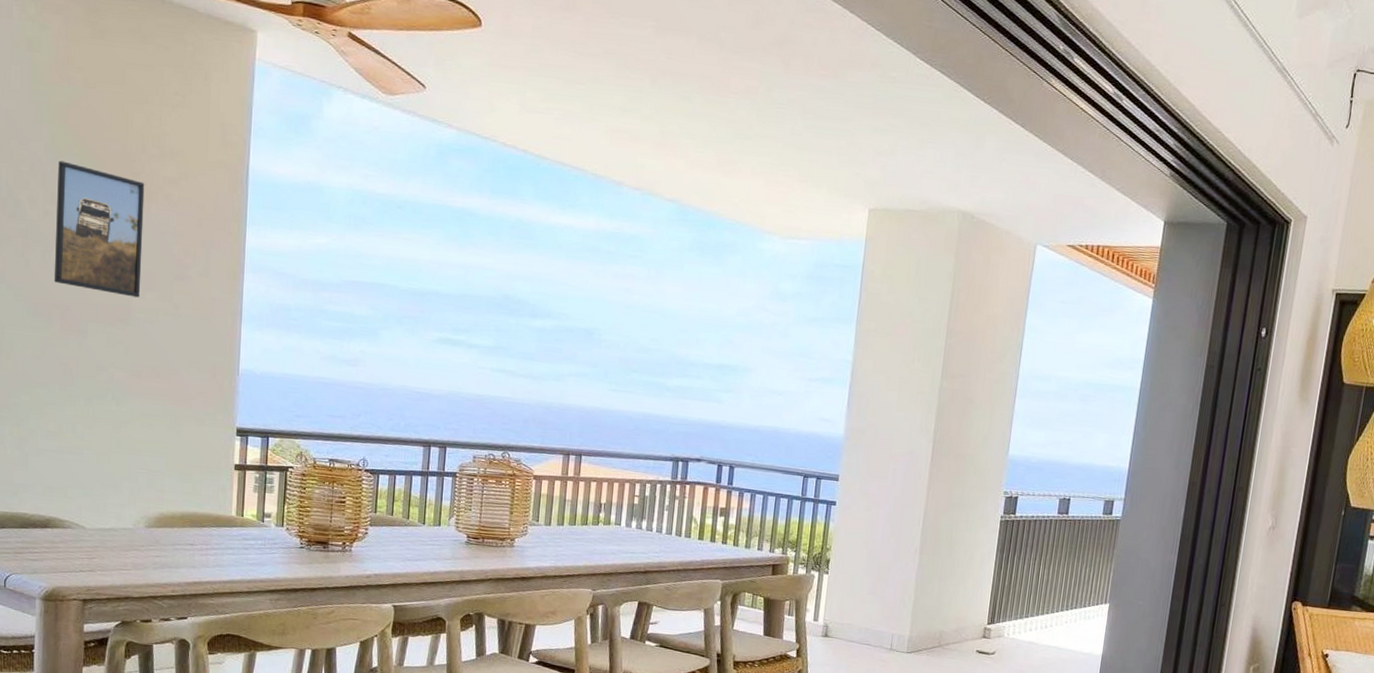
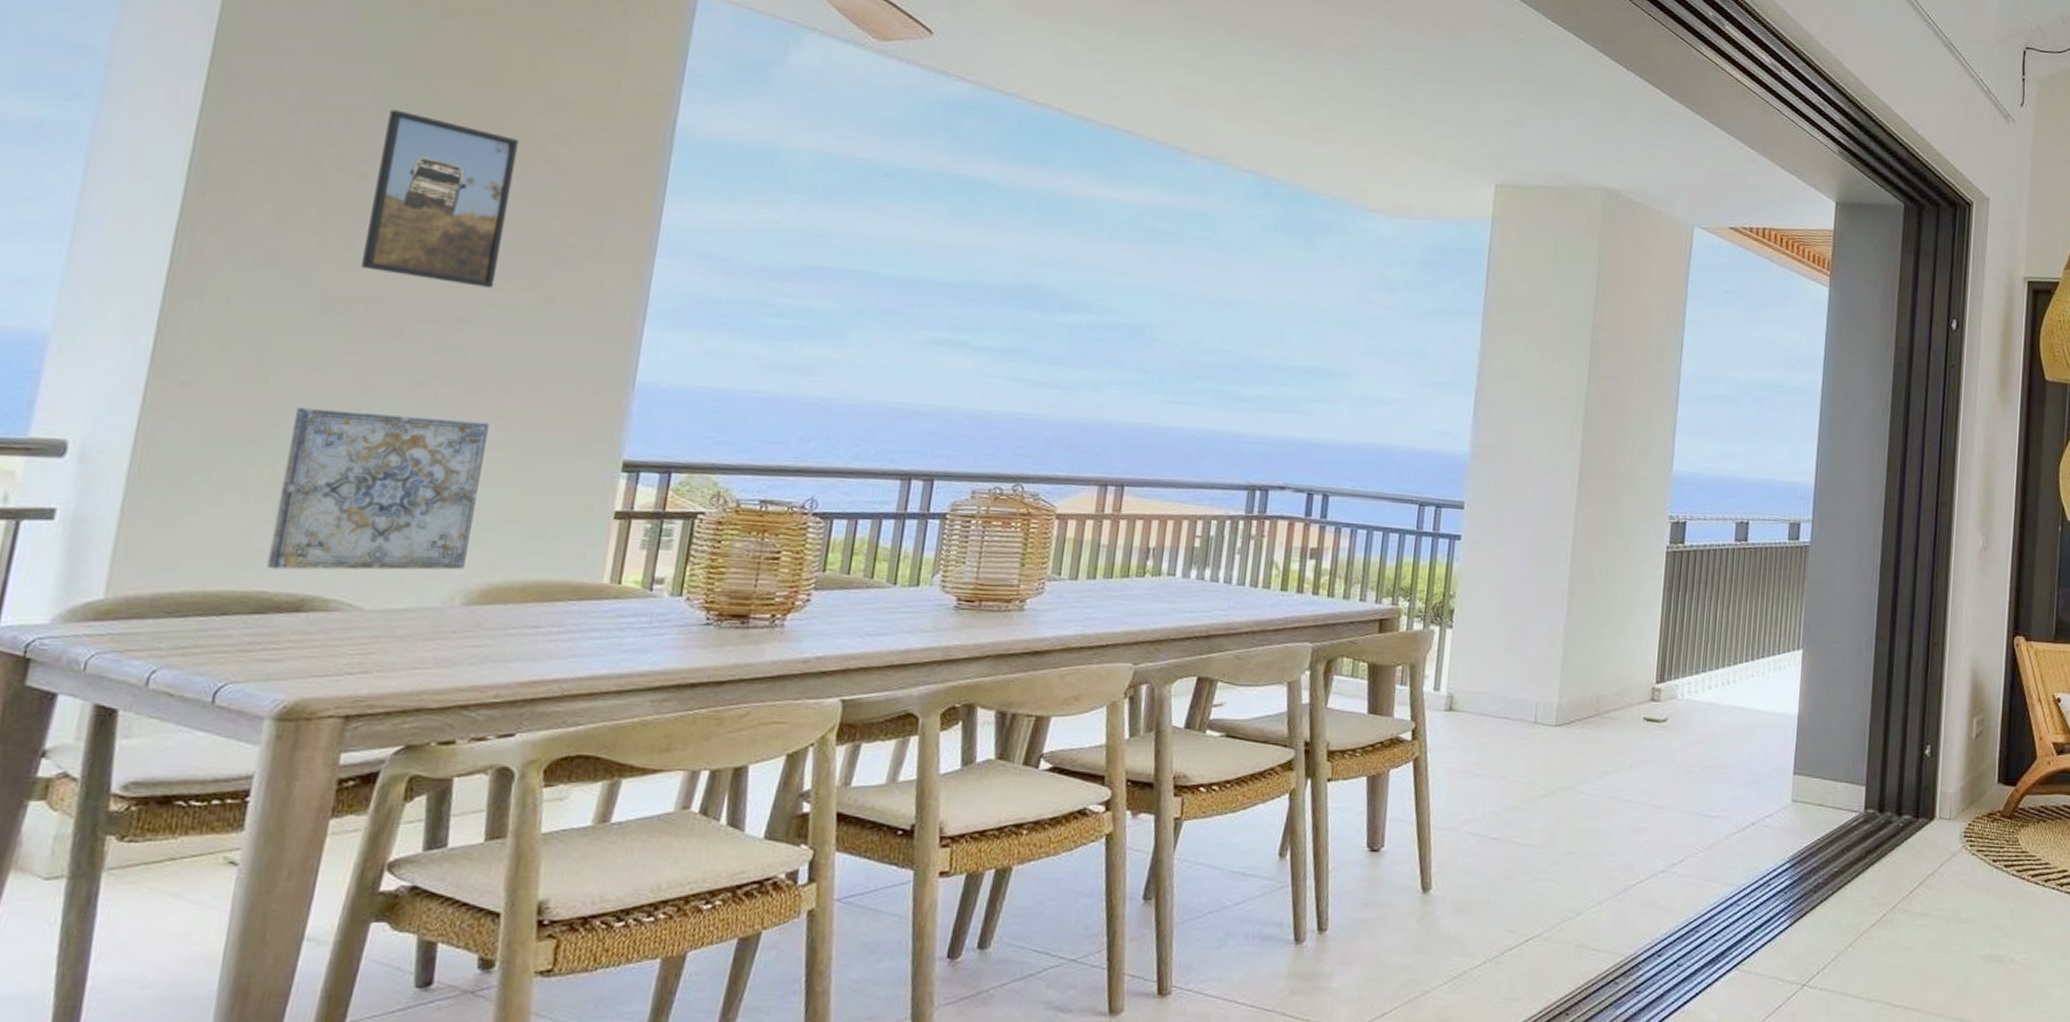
wall art: none [24,384,149,503] -> present [266,407,490,570]

